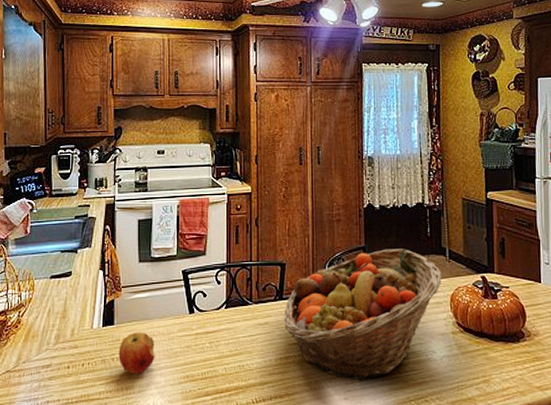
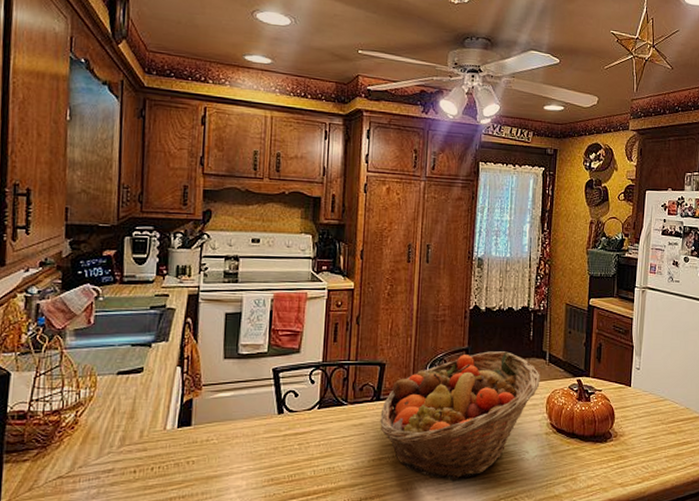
apple: present [118,332,155,374] -> none [194,433,238,478]

